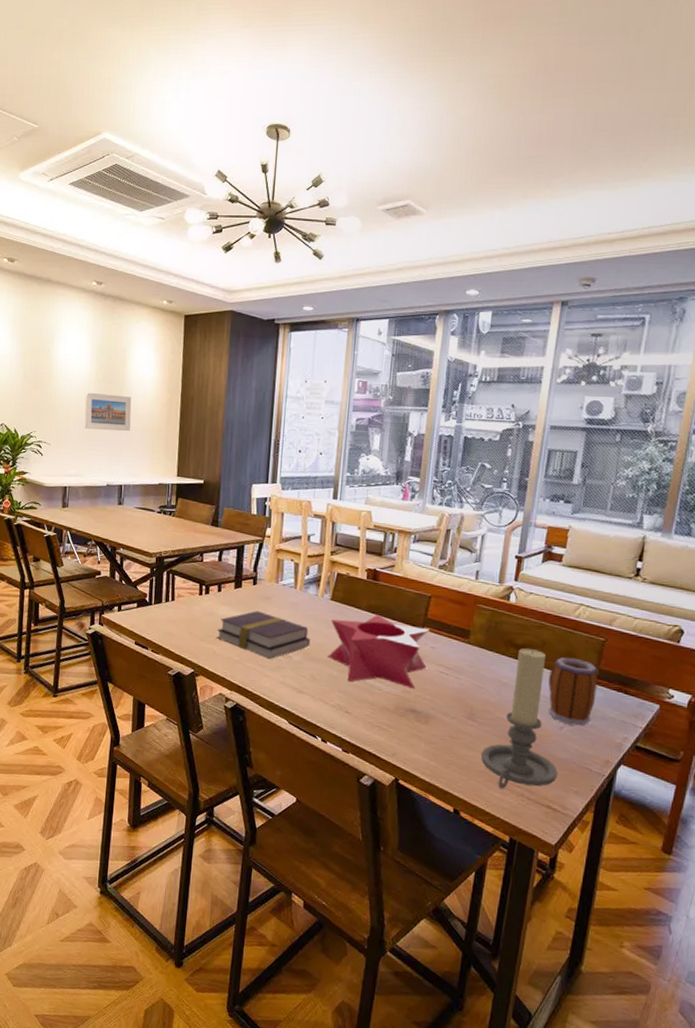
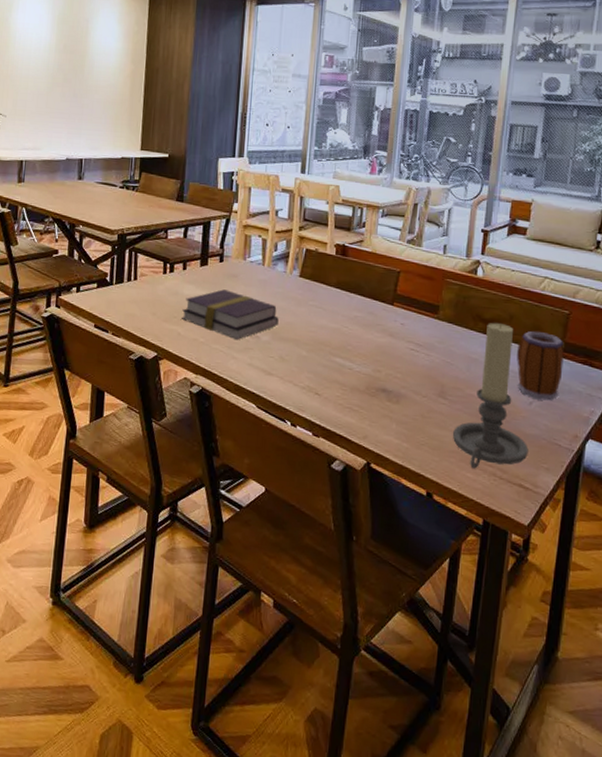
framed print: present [84,392,132,432] -> none [43,62,94,104]
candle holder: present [328,614,429,689] -> none [297,290,399,368]

